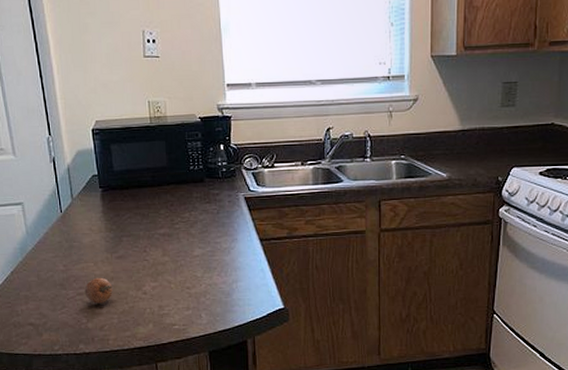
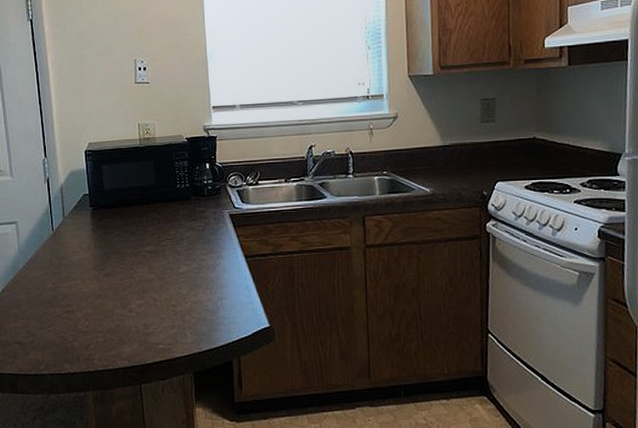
pumpkin: present [84,277,120,304] -> none [72,295,106,322]

